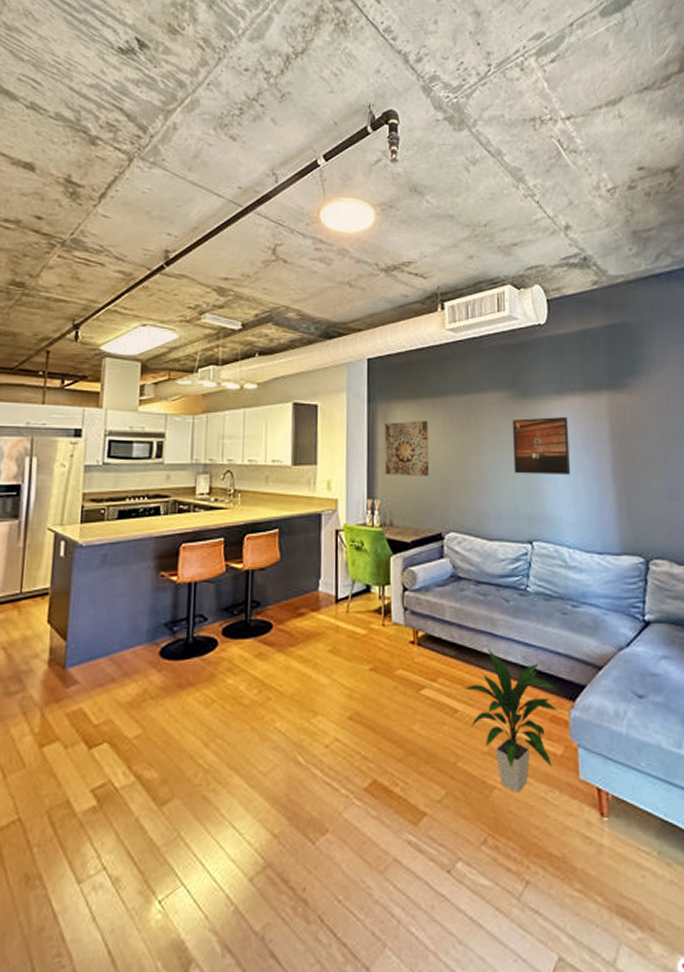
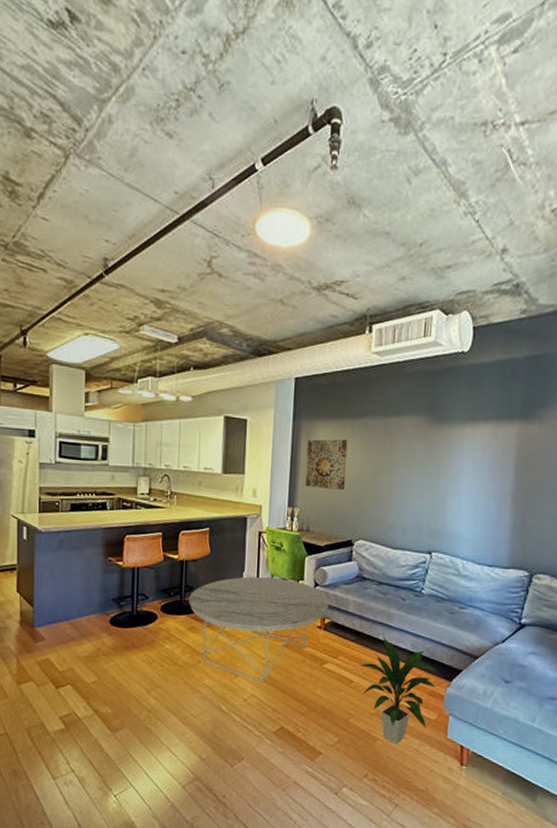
coffee table: none [255,585,421,721] -> present [189,576,329,683]
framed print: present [512,416,571,475] -> none [422,442,479,496]

